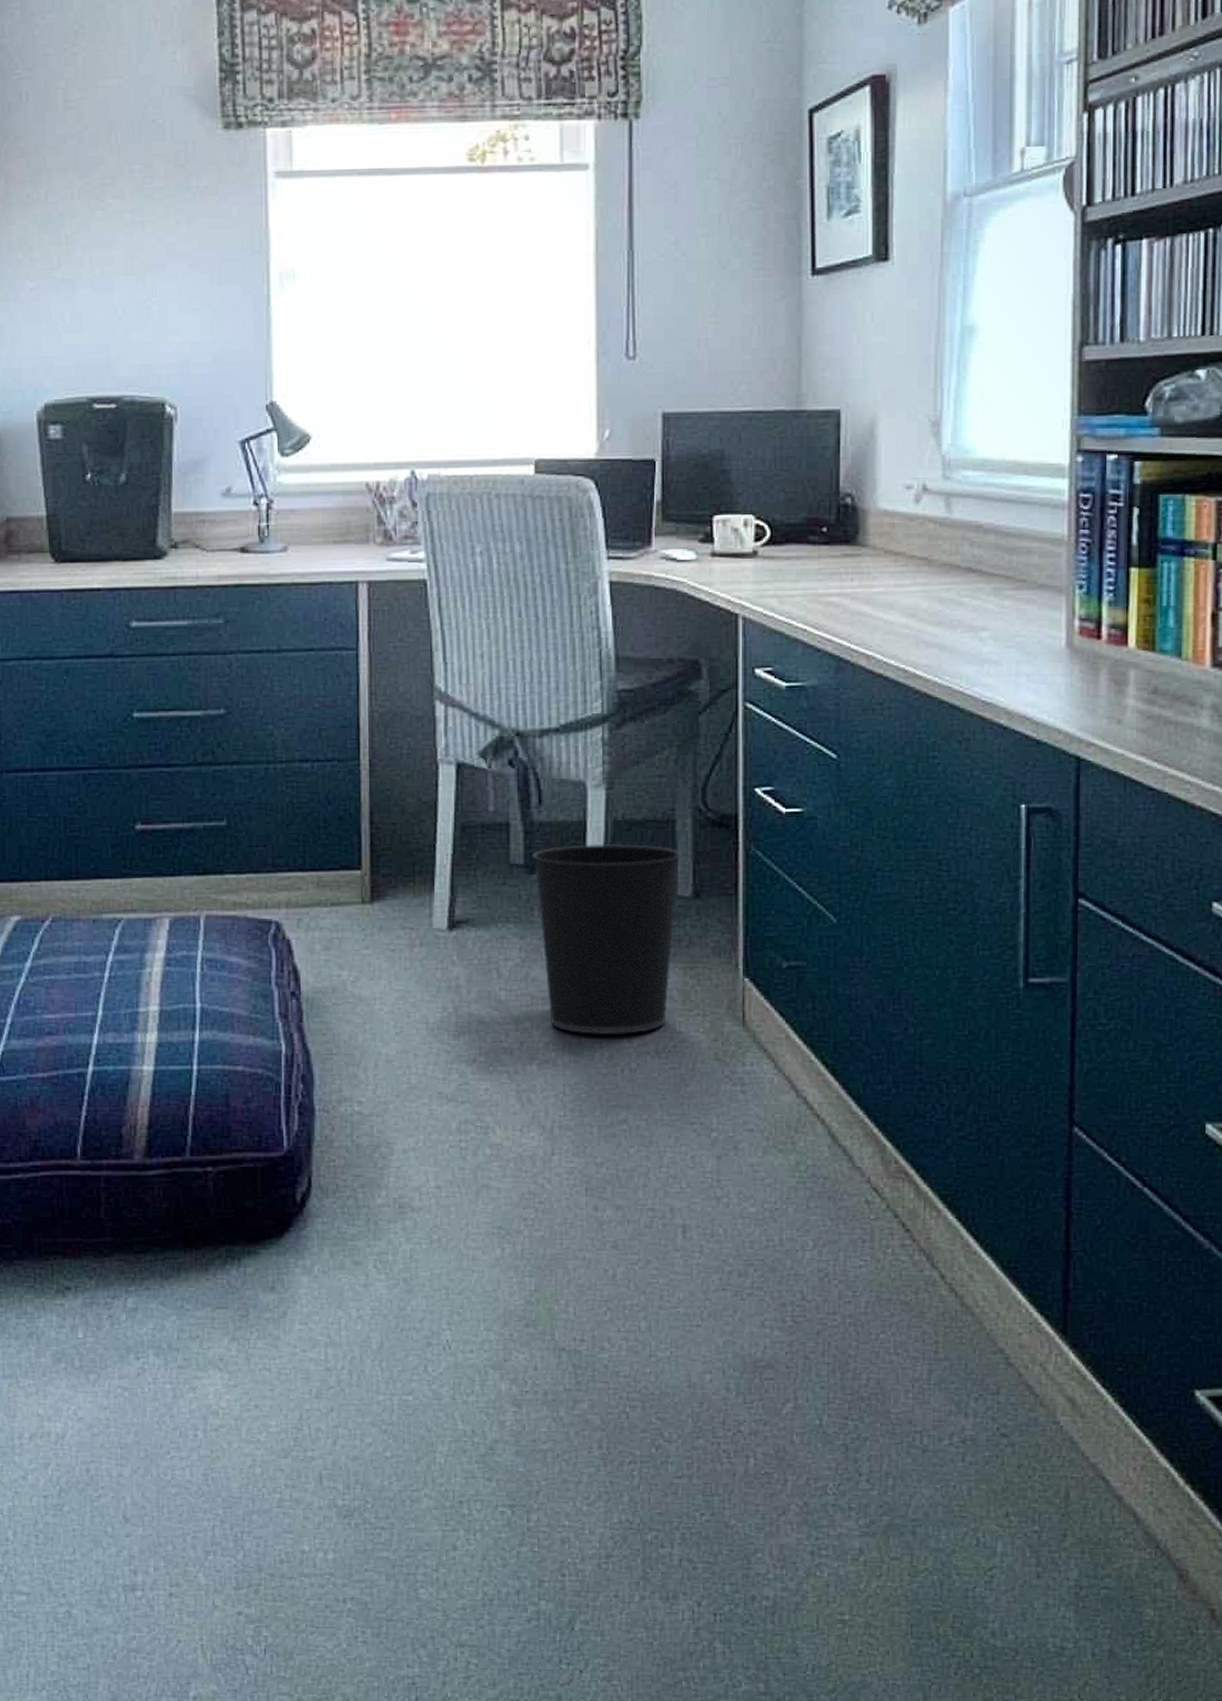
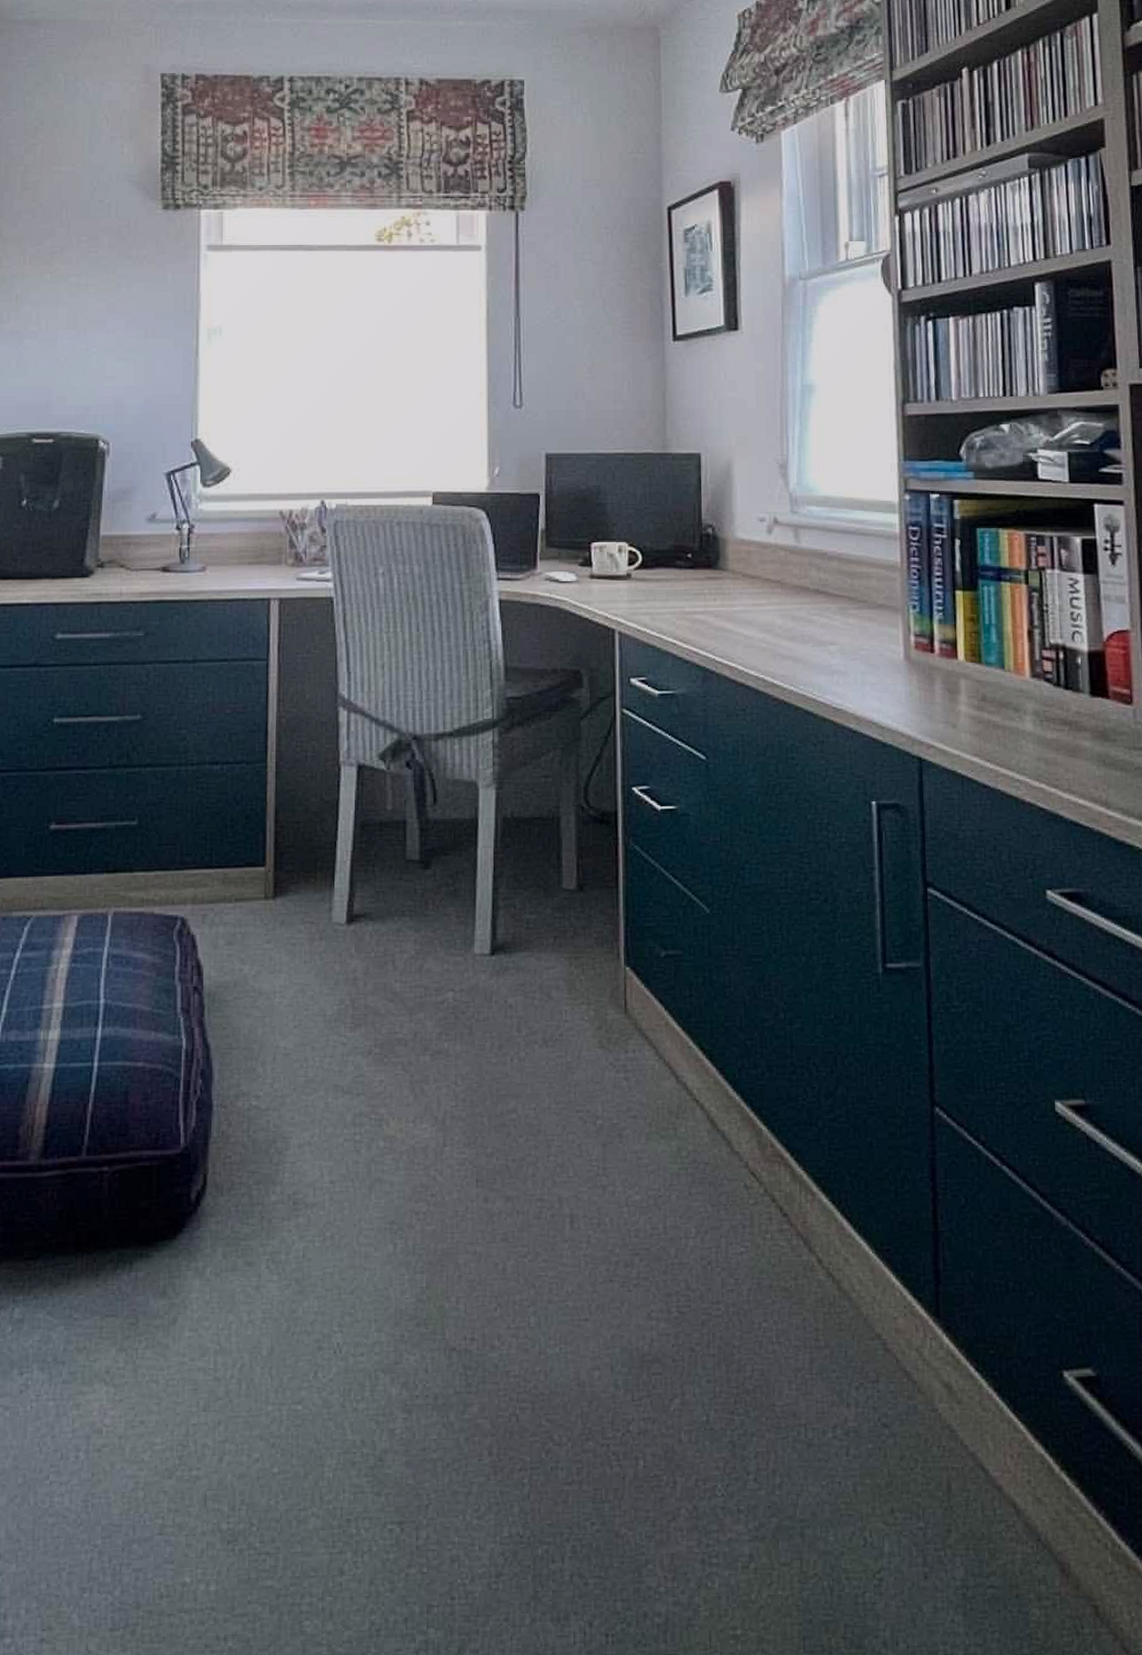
wastebasket: present [531,844,682,1036] -> none [427,840,566,1025]

